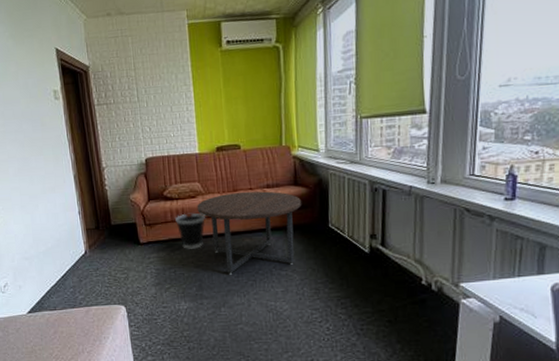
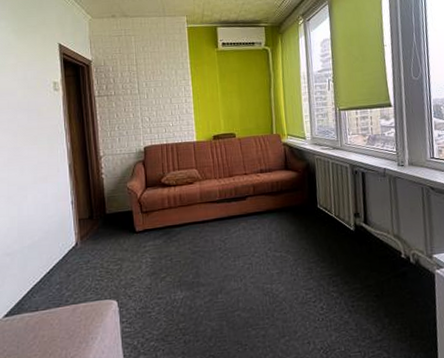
wastebasket: present [175,213,205,249] -> none [173,199,202,236]
coffee table: present [197,191,301,275] -> none [194,176,292,259]

